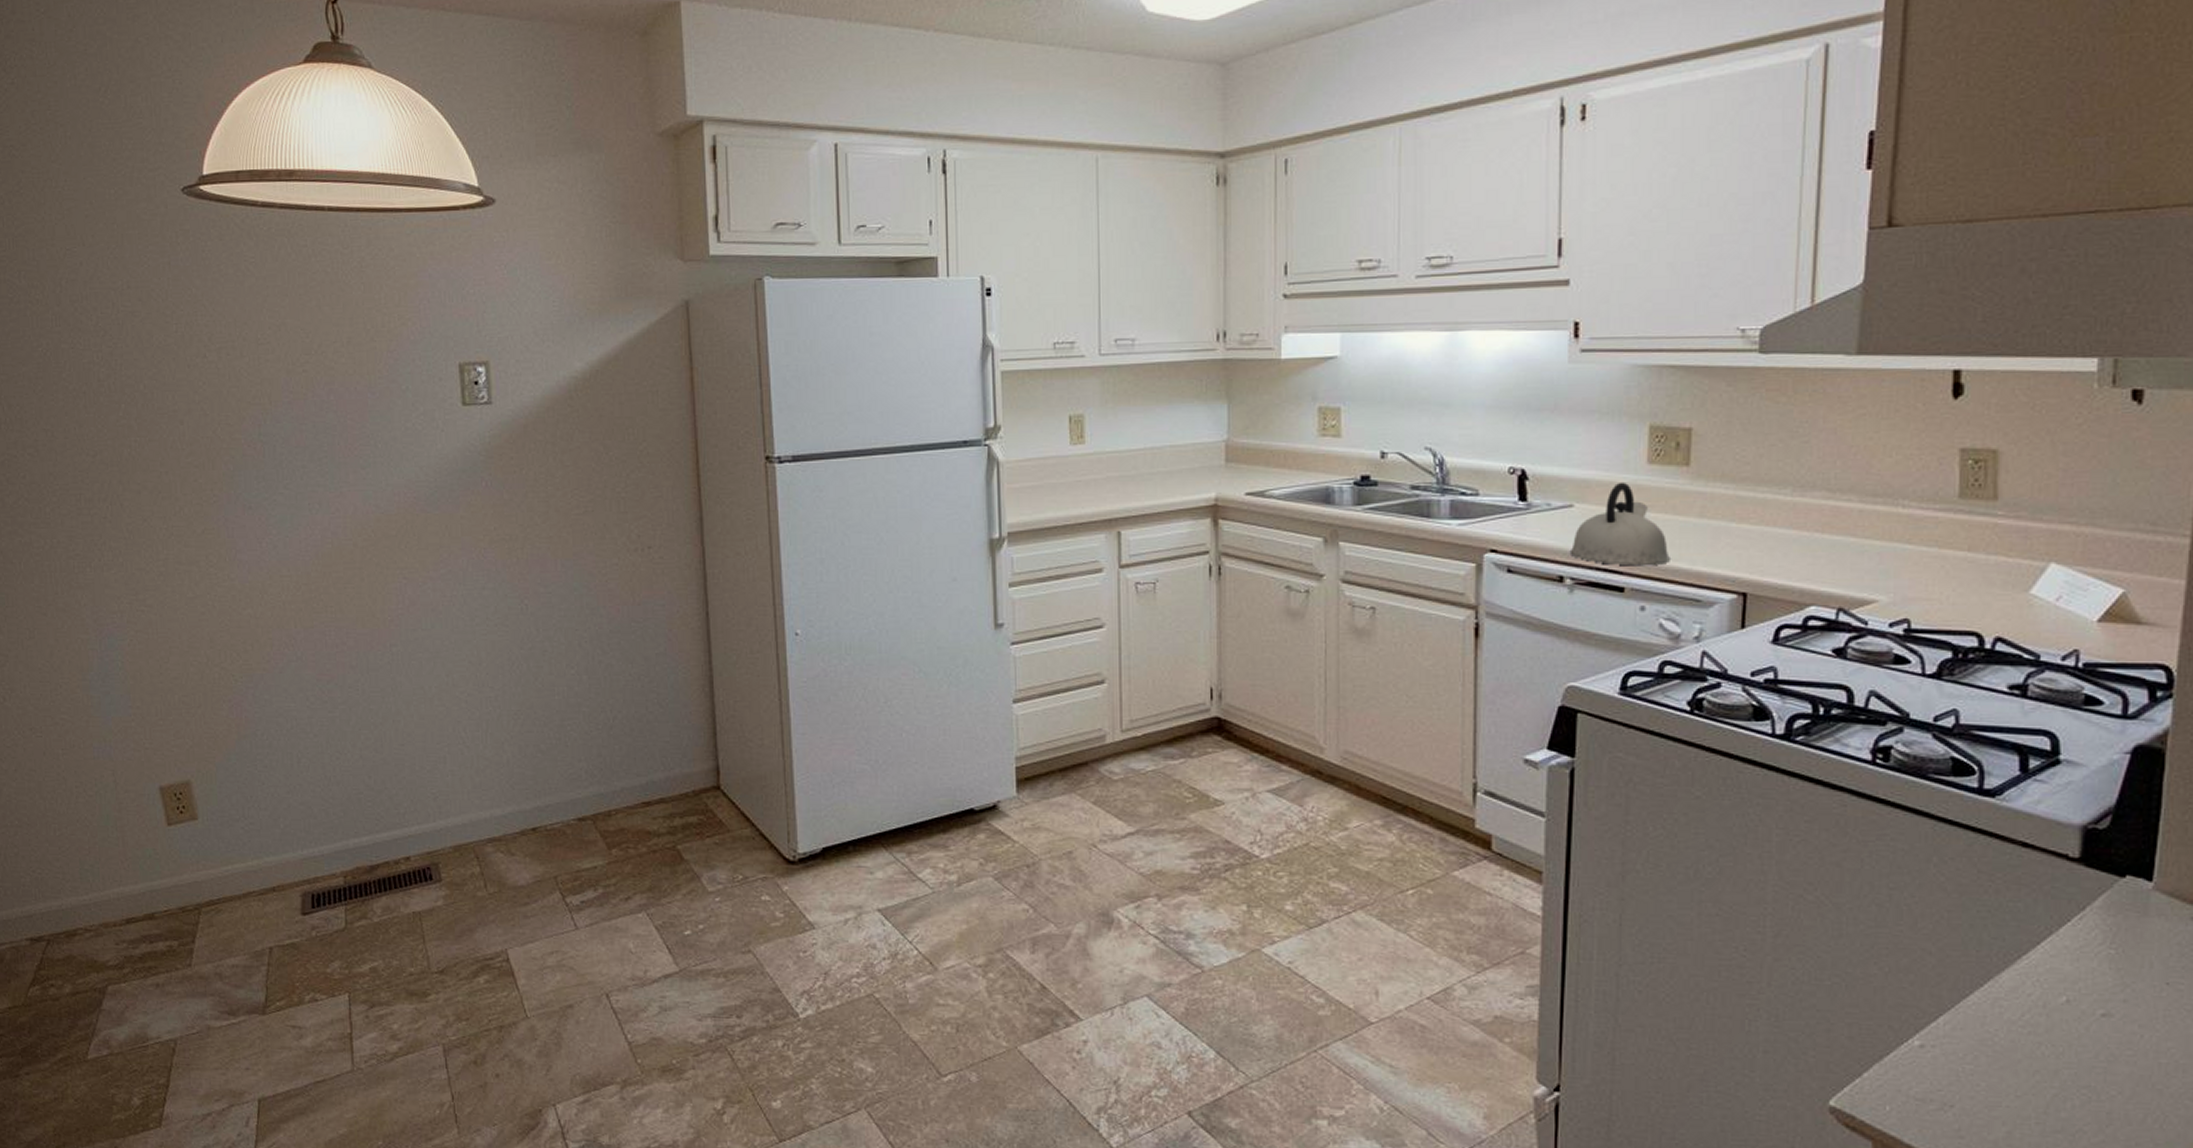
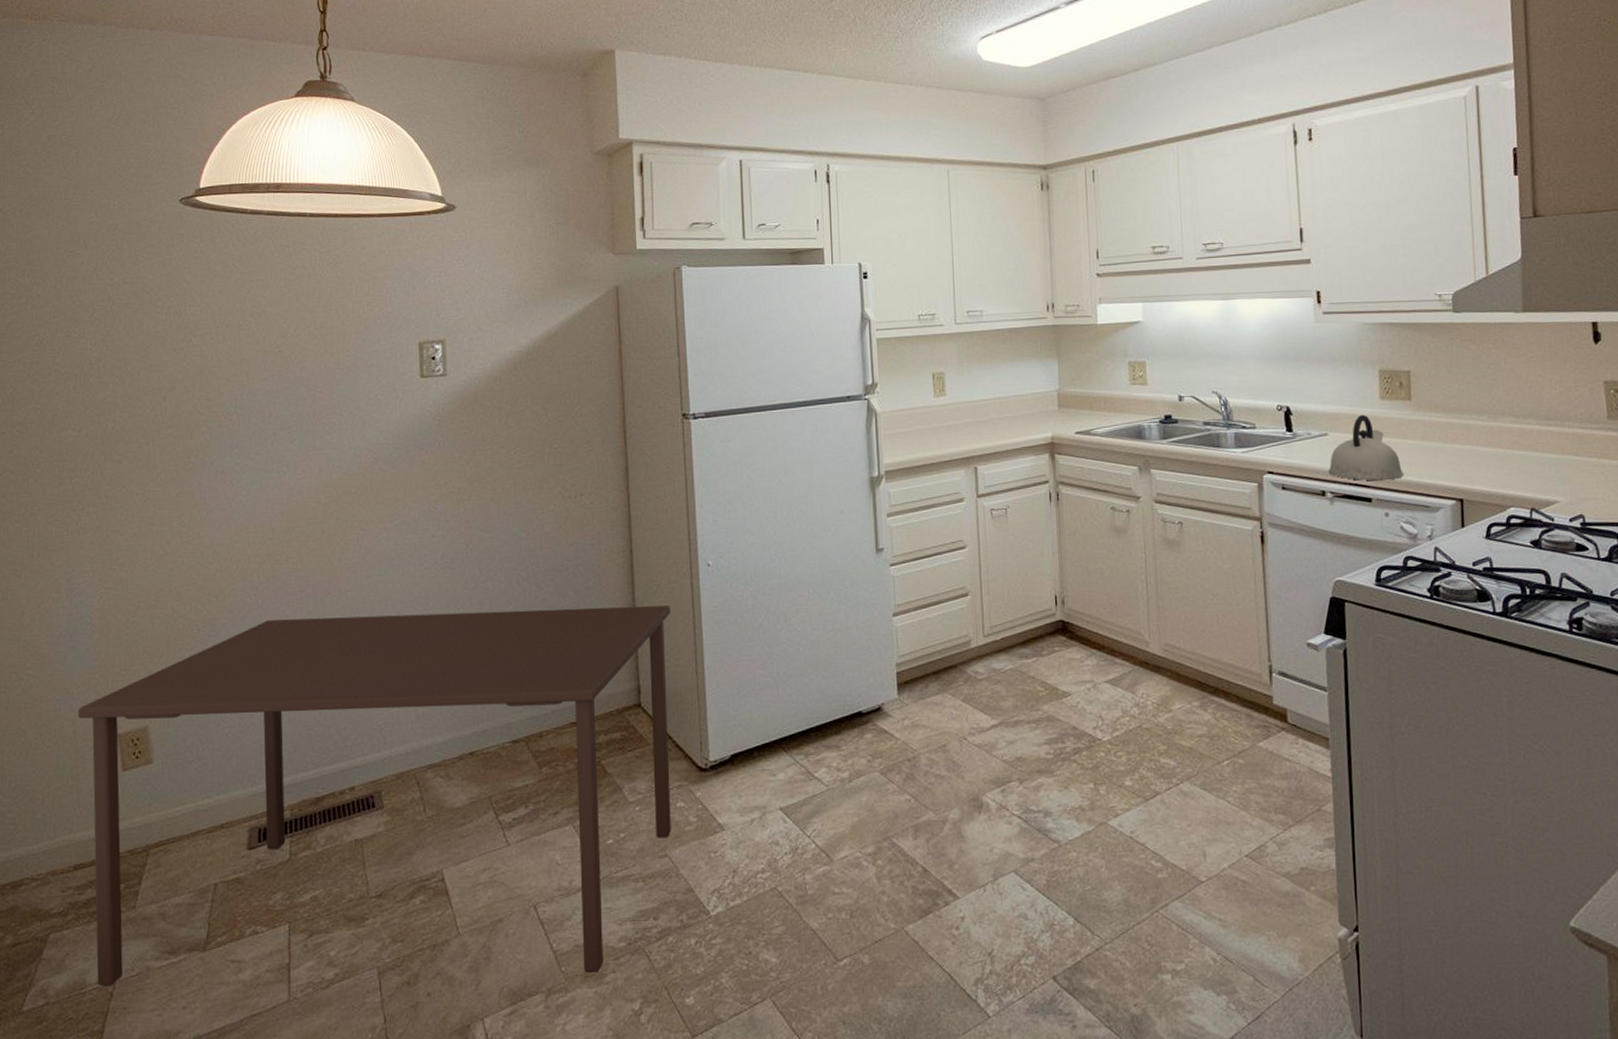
dining table: none [116,674,755,1068] -> present [77,606,671,986]

